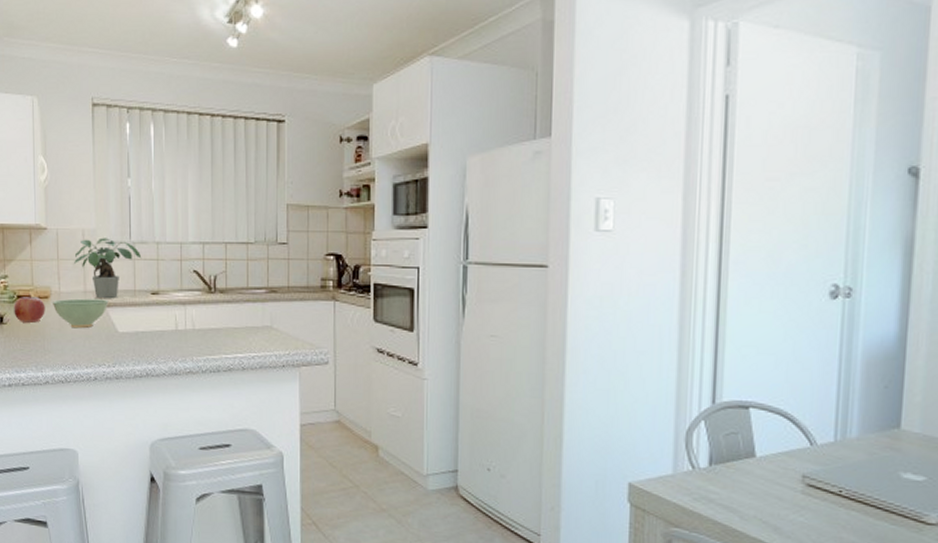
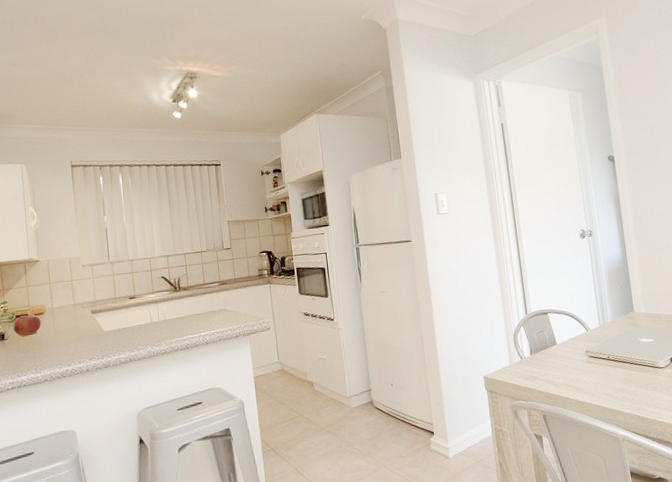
bowl: present [52,298,109,329] -> none [46,308,95,334]
potted plant: present [74,237,142,298] -> none [64,261,120,308]

